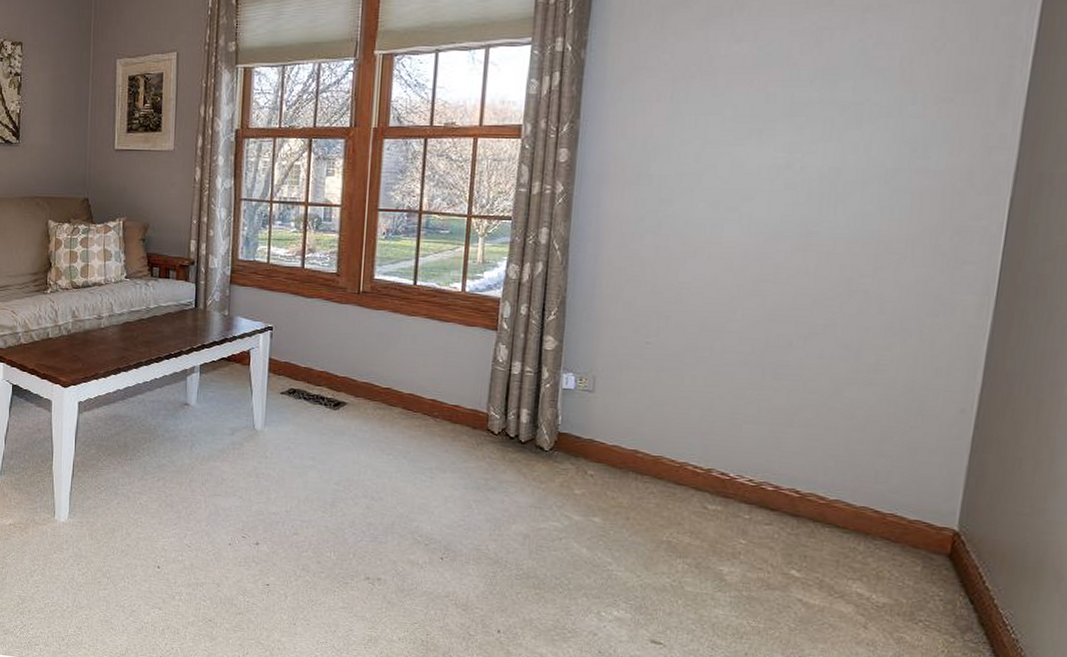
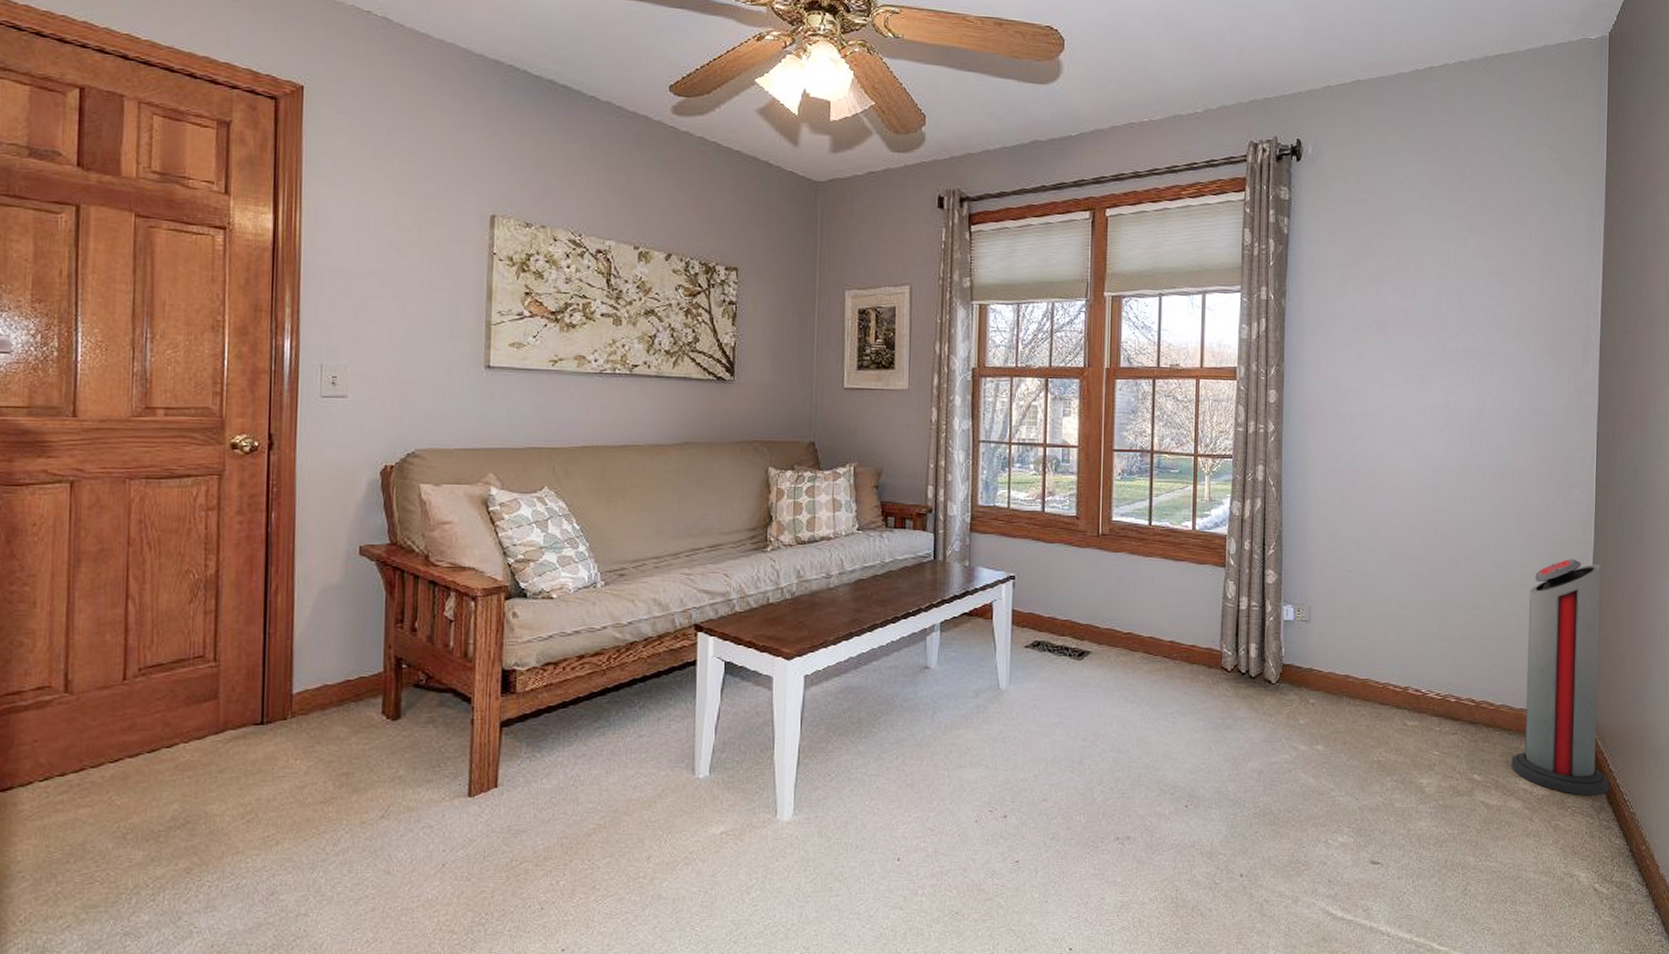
air purifier: none [843,345,999,614] -> present [1511,559,1610,796]

